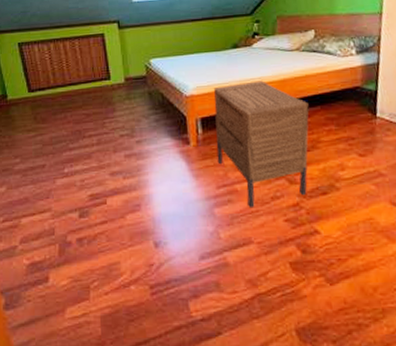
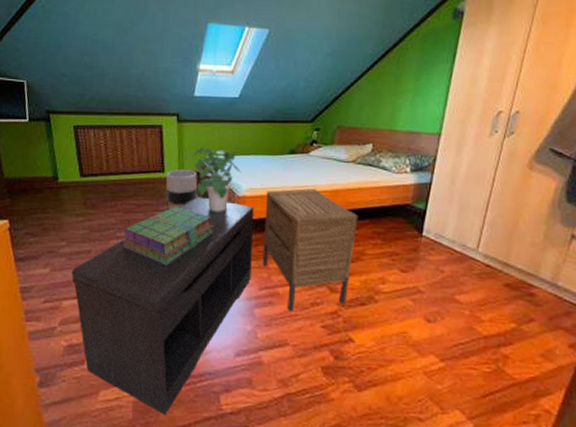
bench: none [28,100,208,329] -> present [71,197,254,416]
stack of books: none [75,112,165,173] -> present [121,206,214,266]
planter: none [112,74,146,117] -> present [165,169,198,210]
potted plant: none [137,50,187,114] -> present [193,147,242,212]

